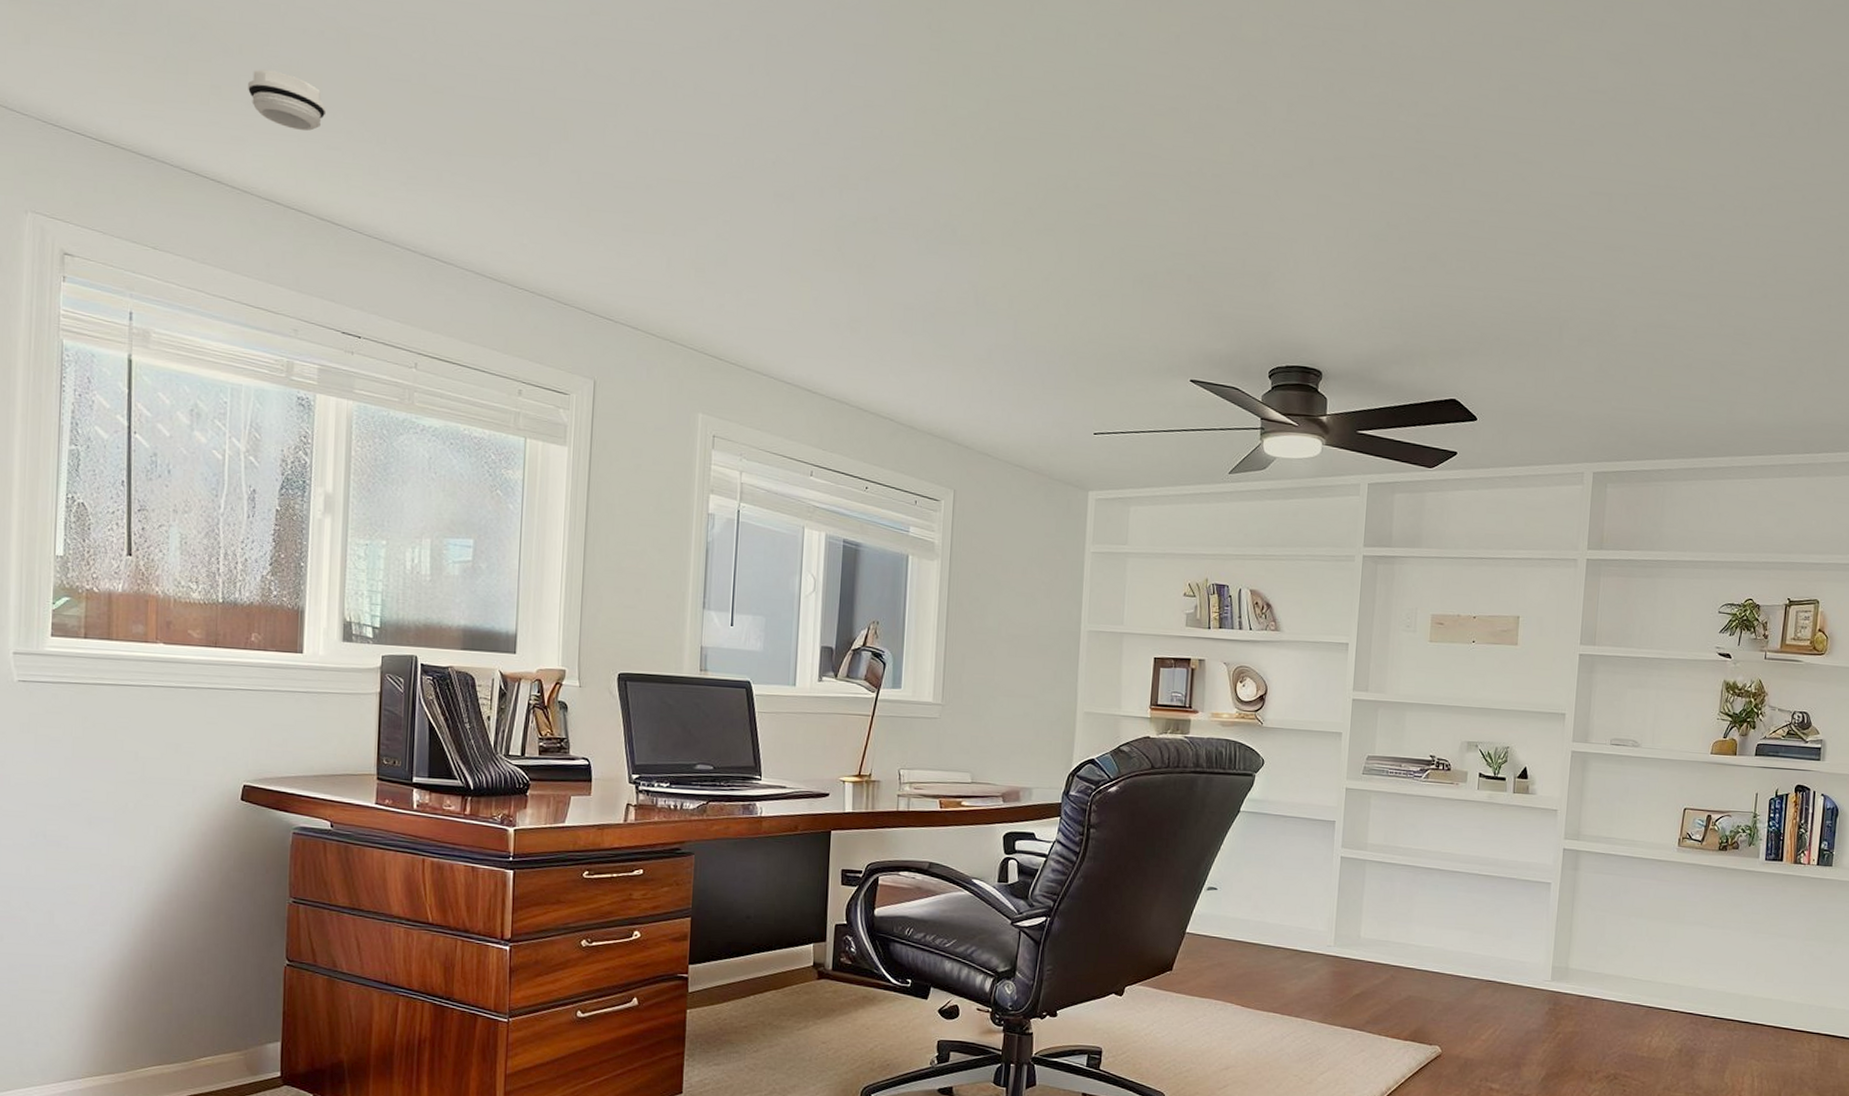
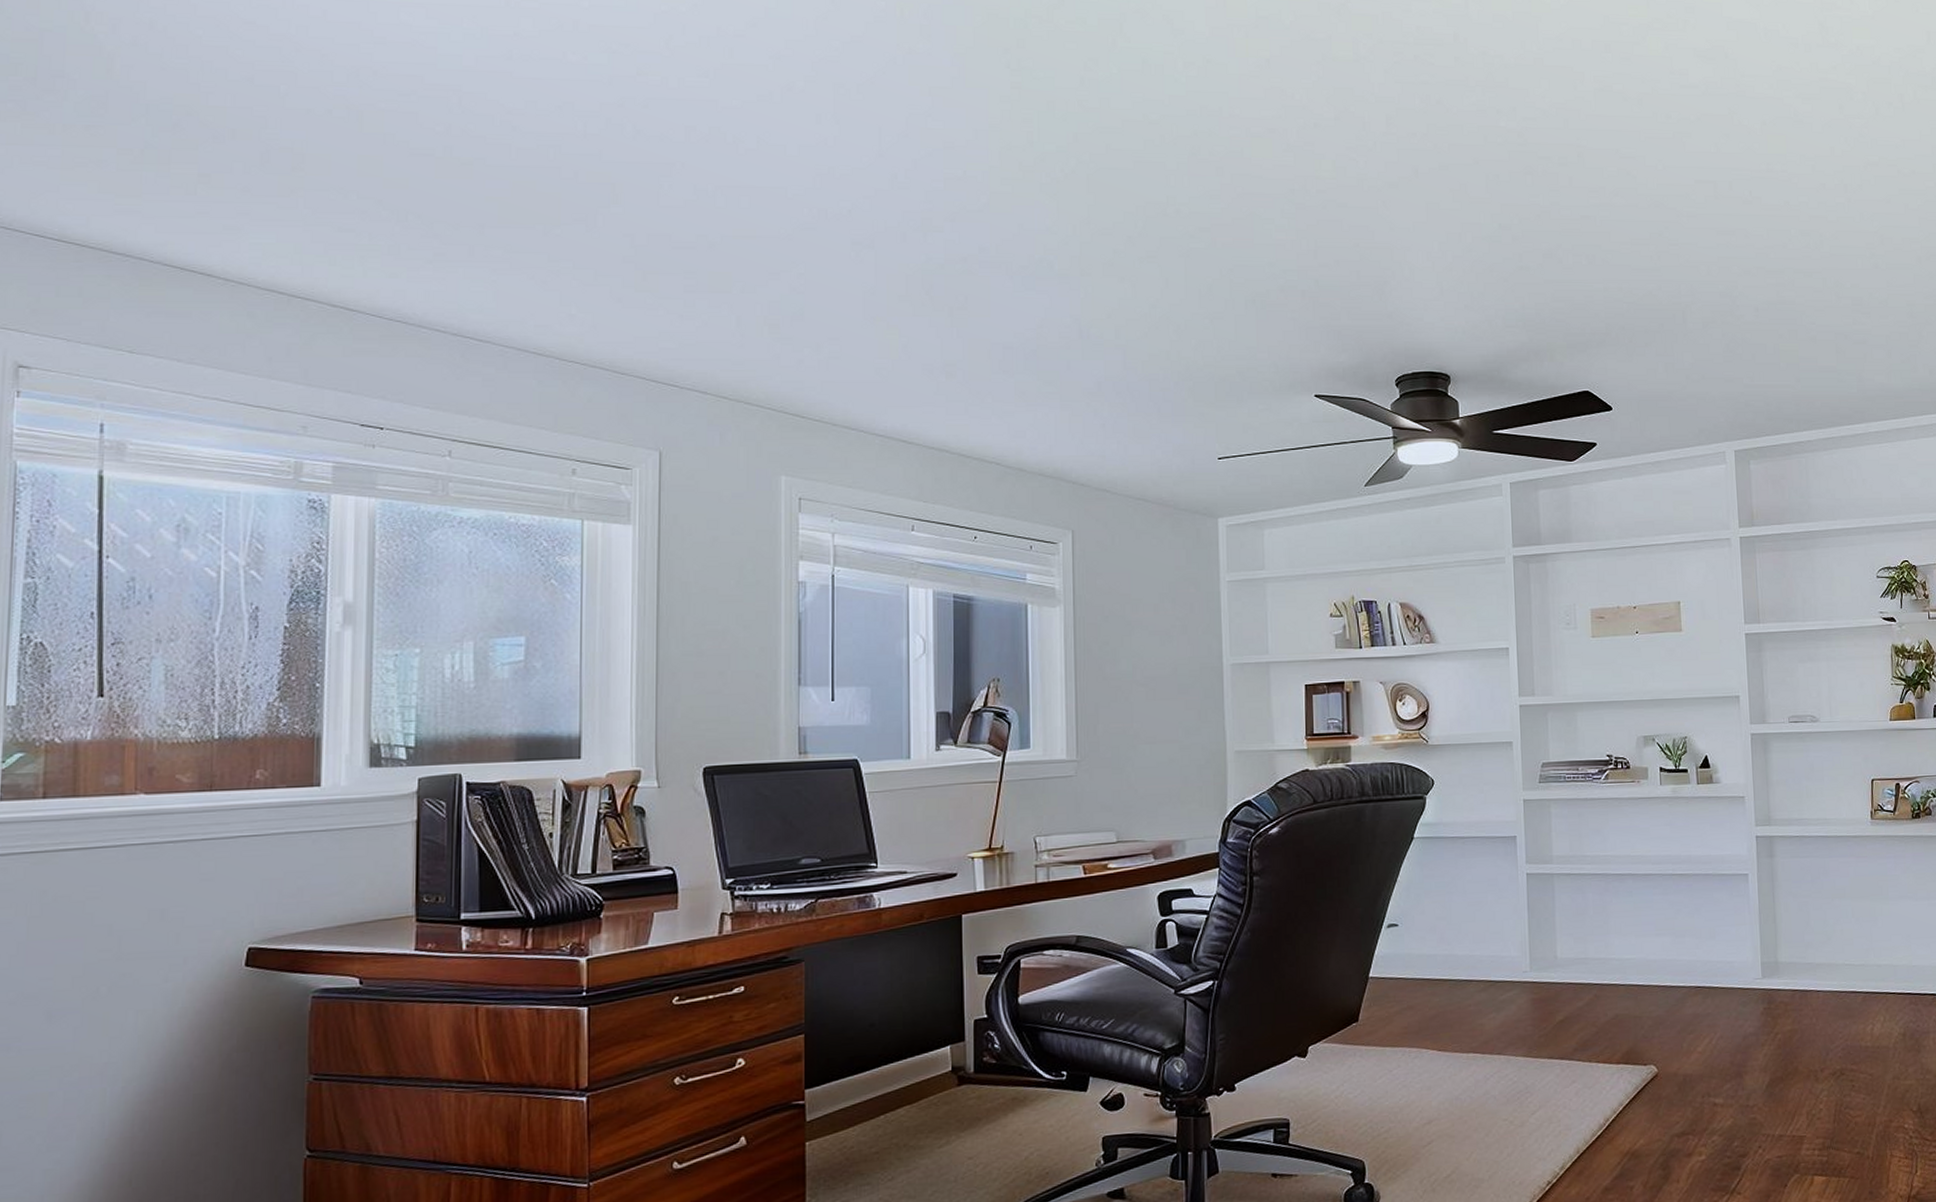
smoke detector: present [248,69,327,131] -> none [243,153,337,214]

